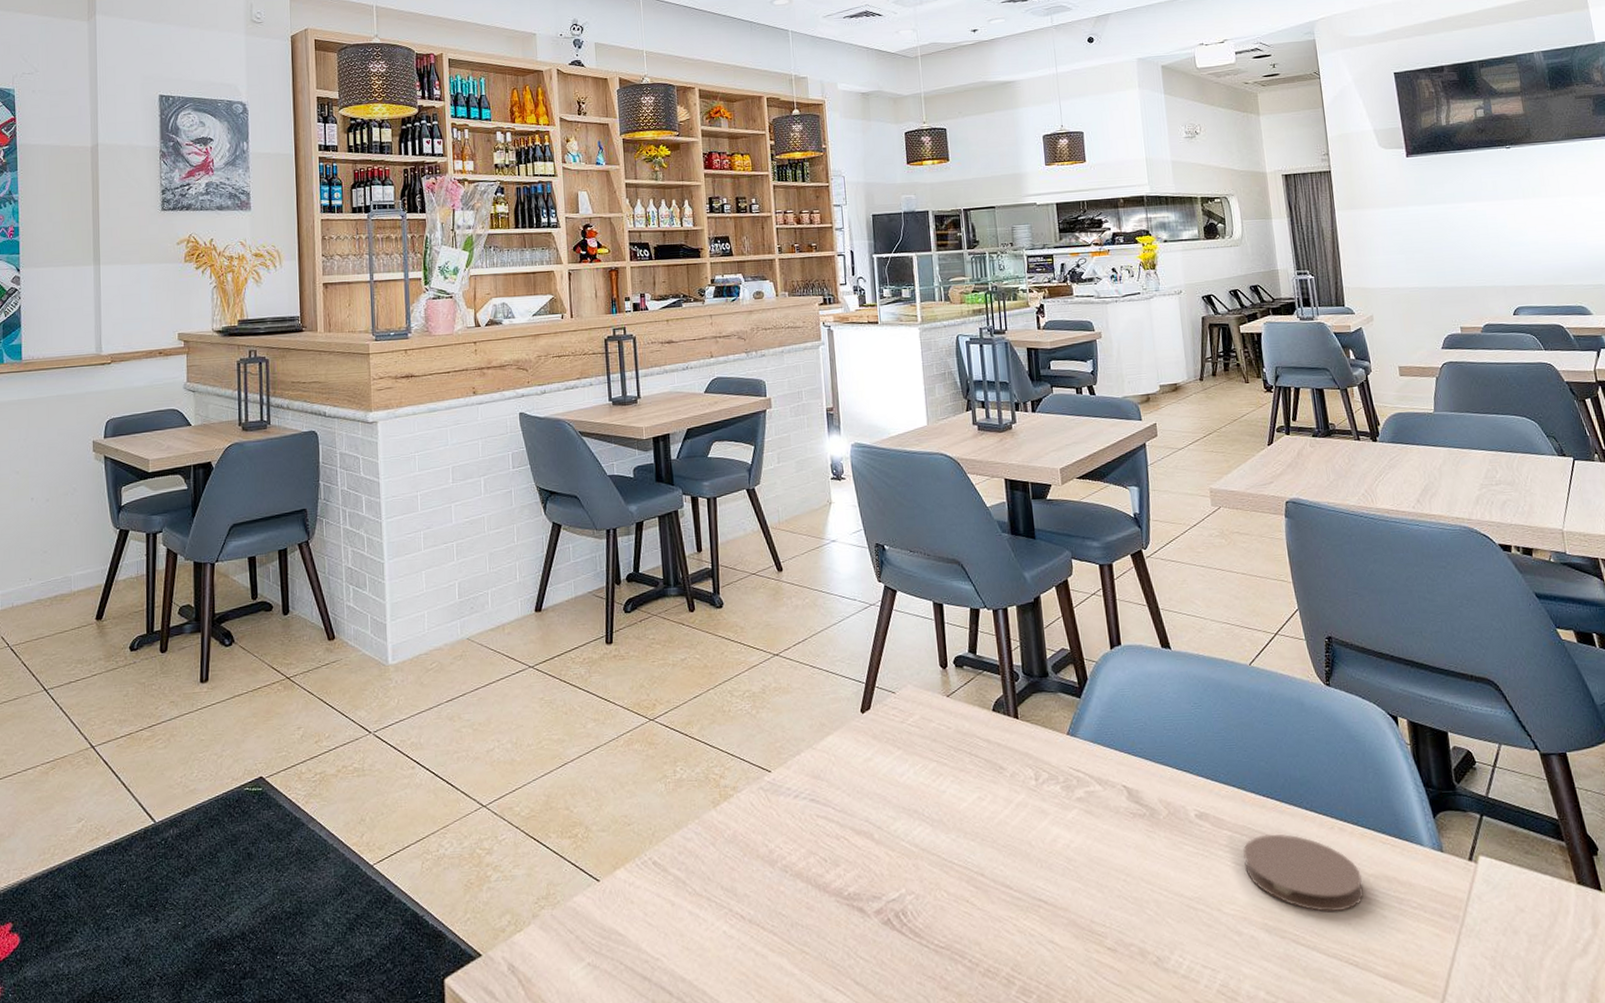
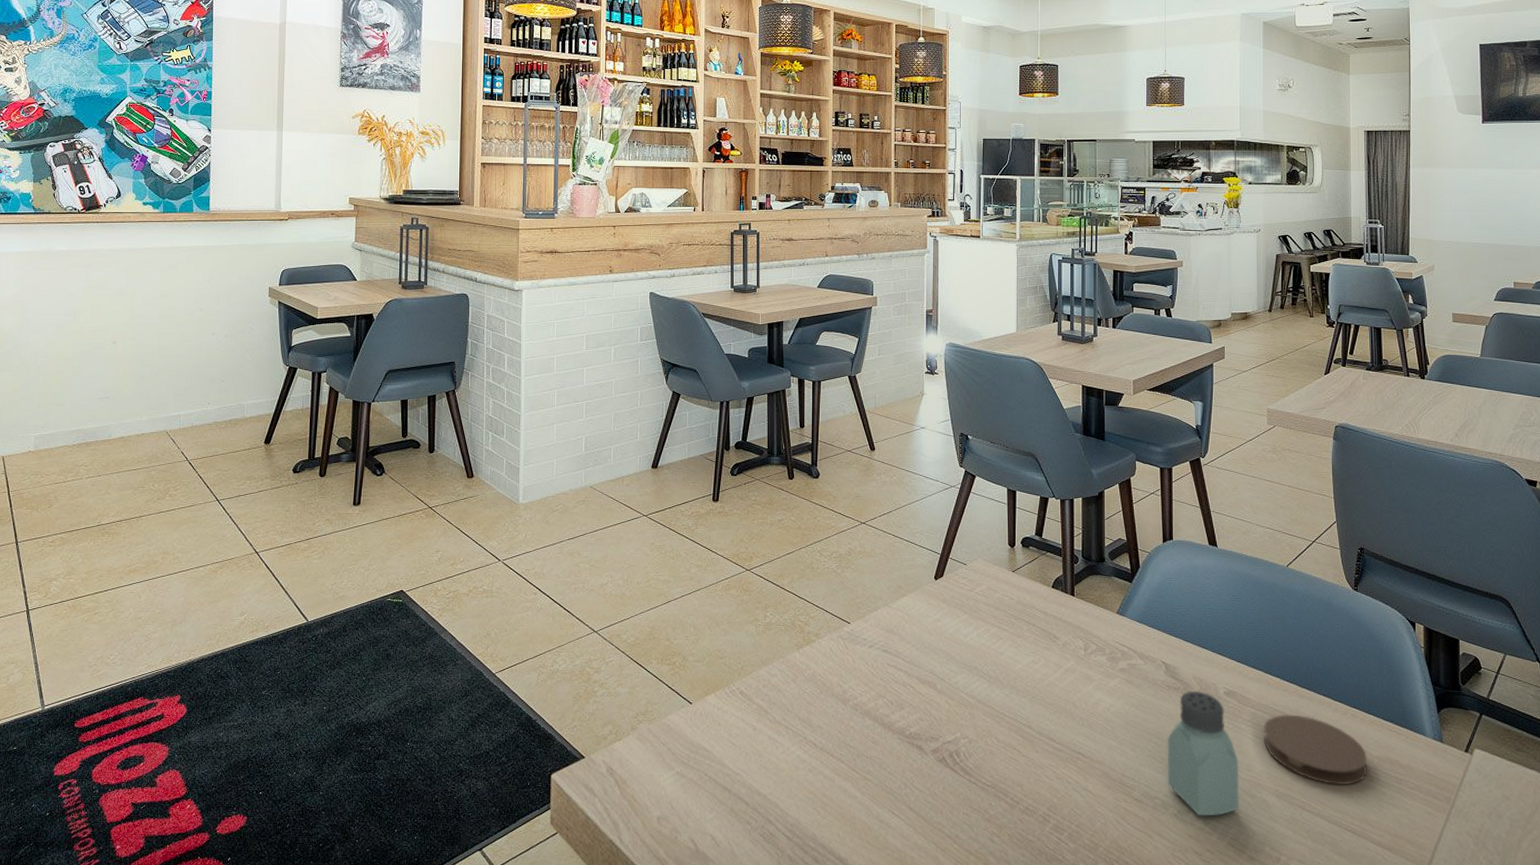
saltshaker: none [1137,816,1226,962] -> present [1167,690,1239,816]

